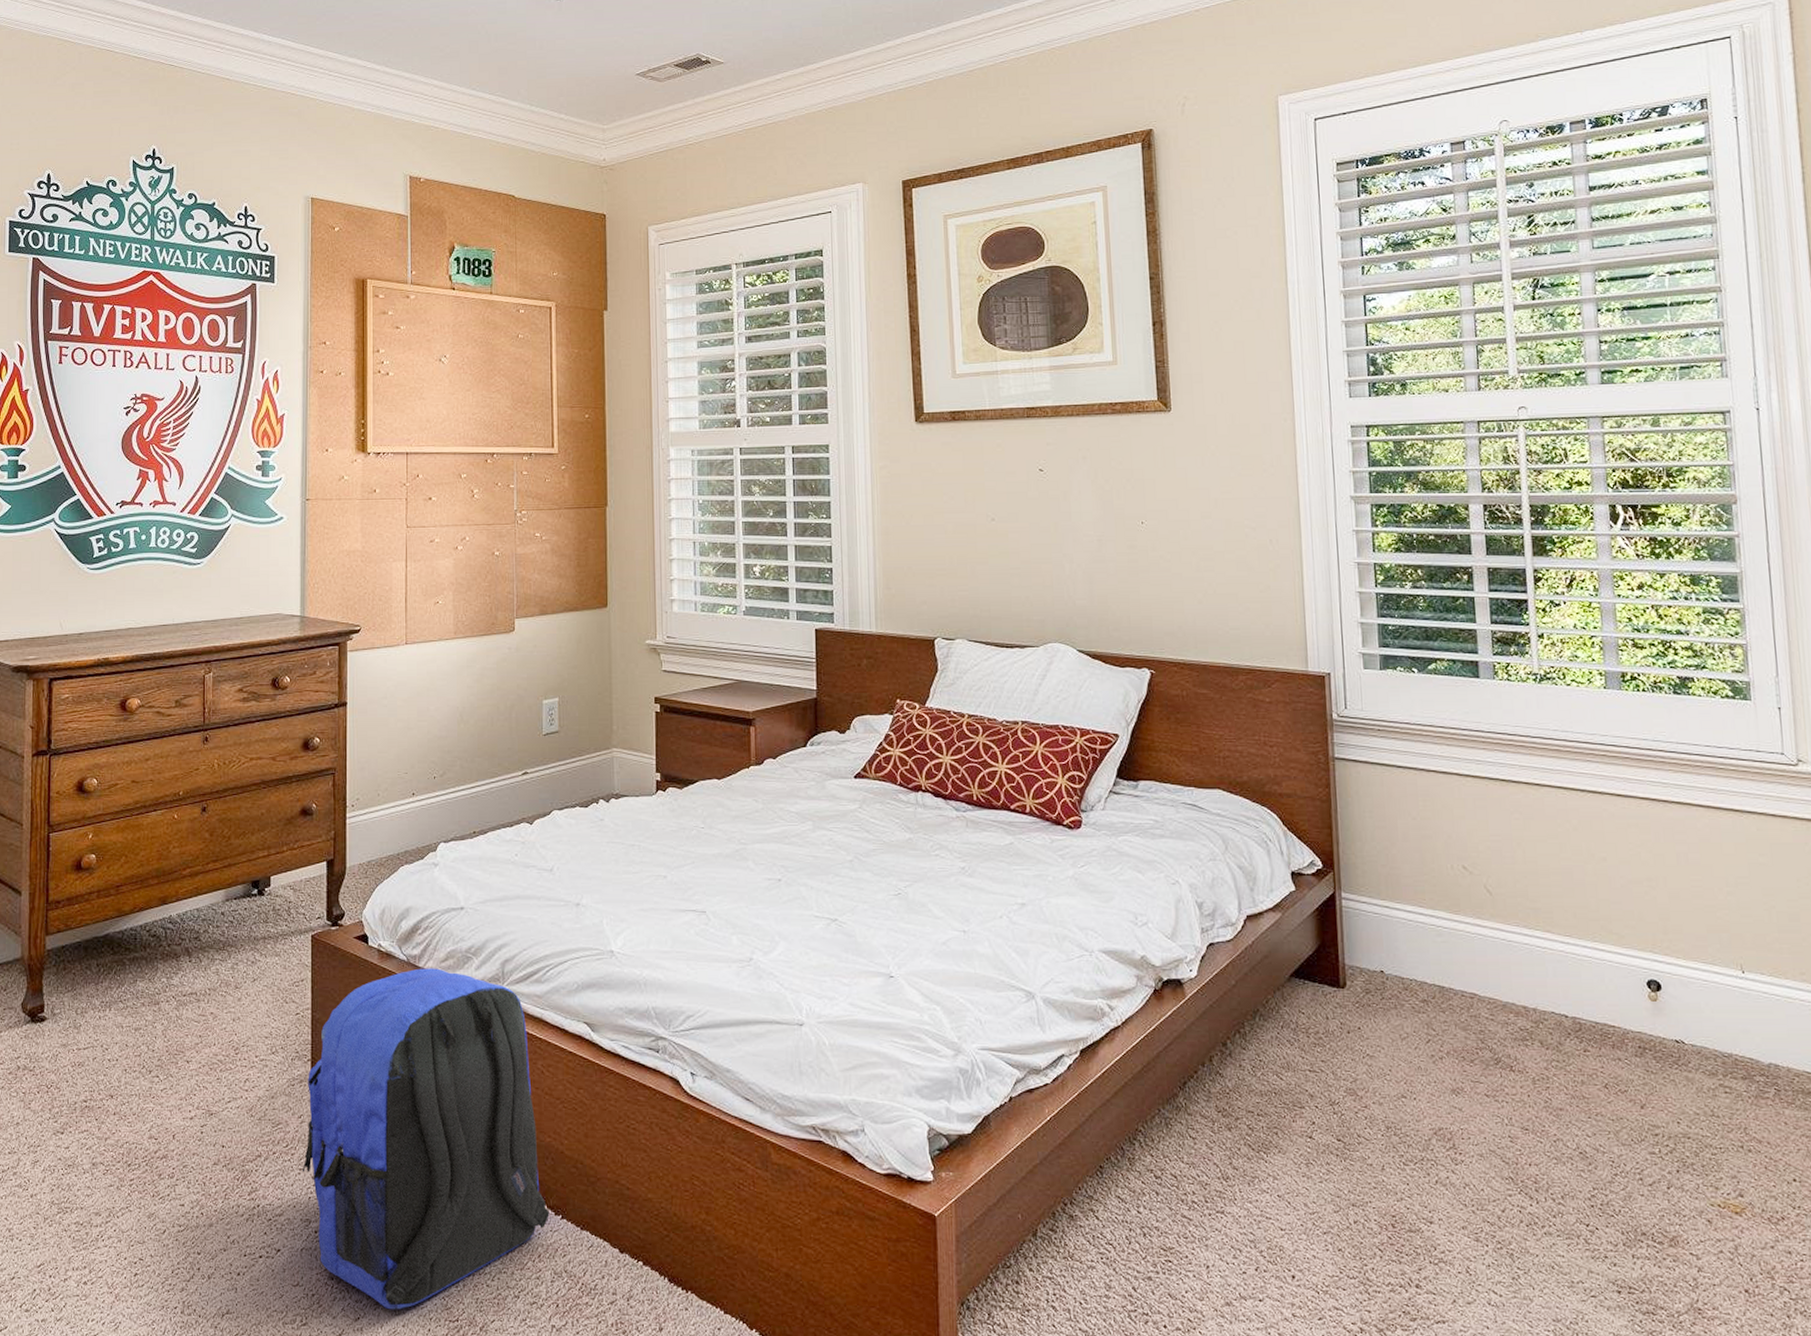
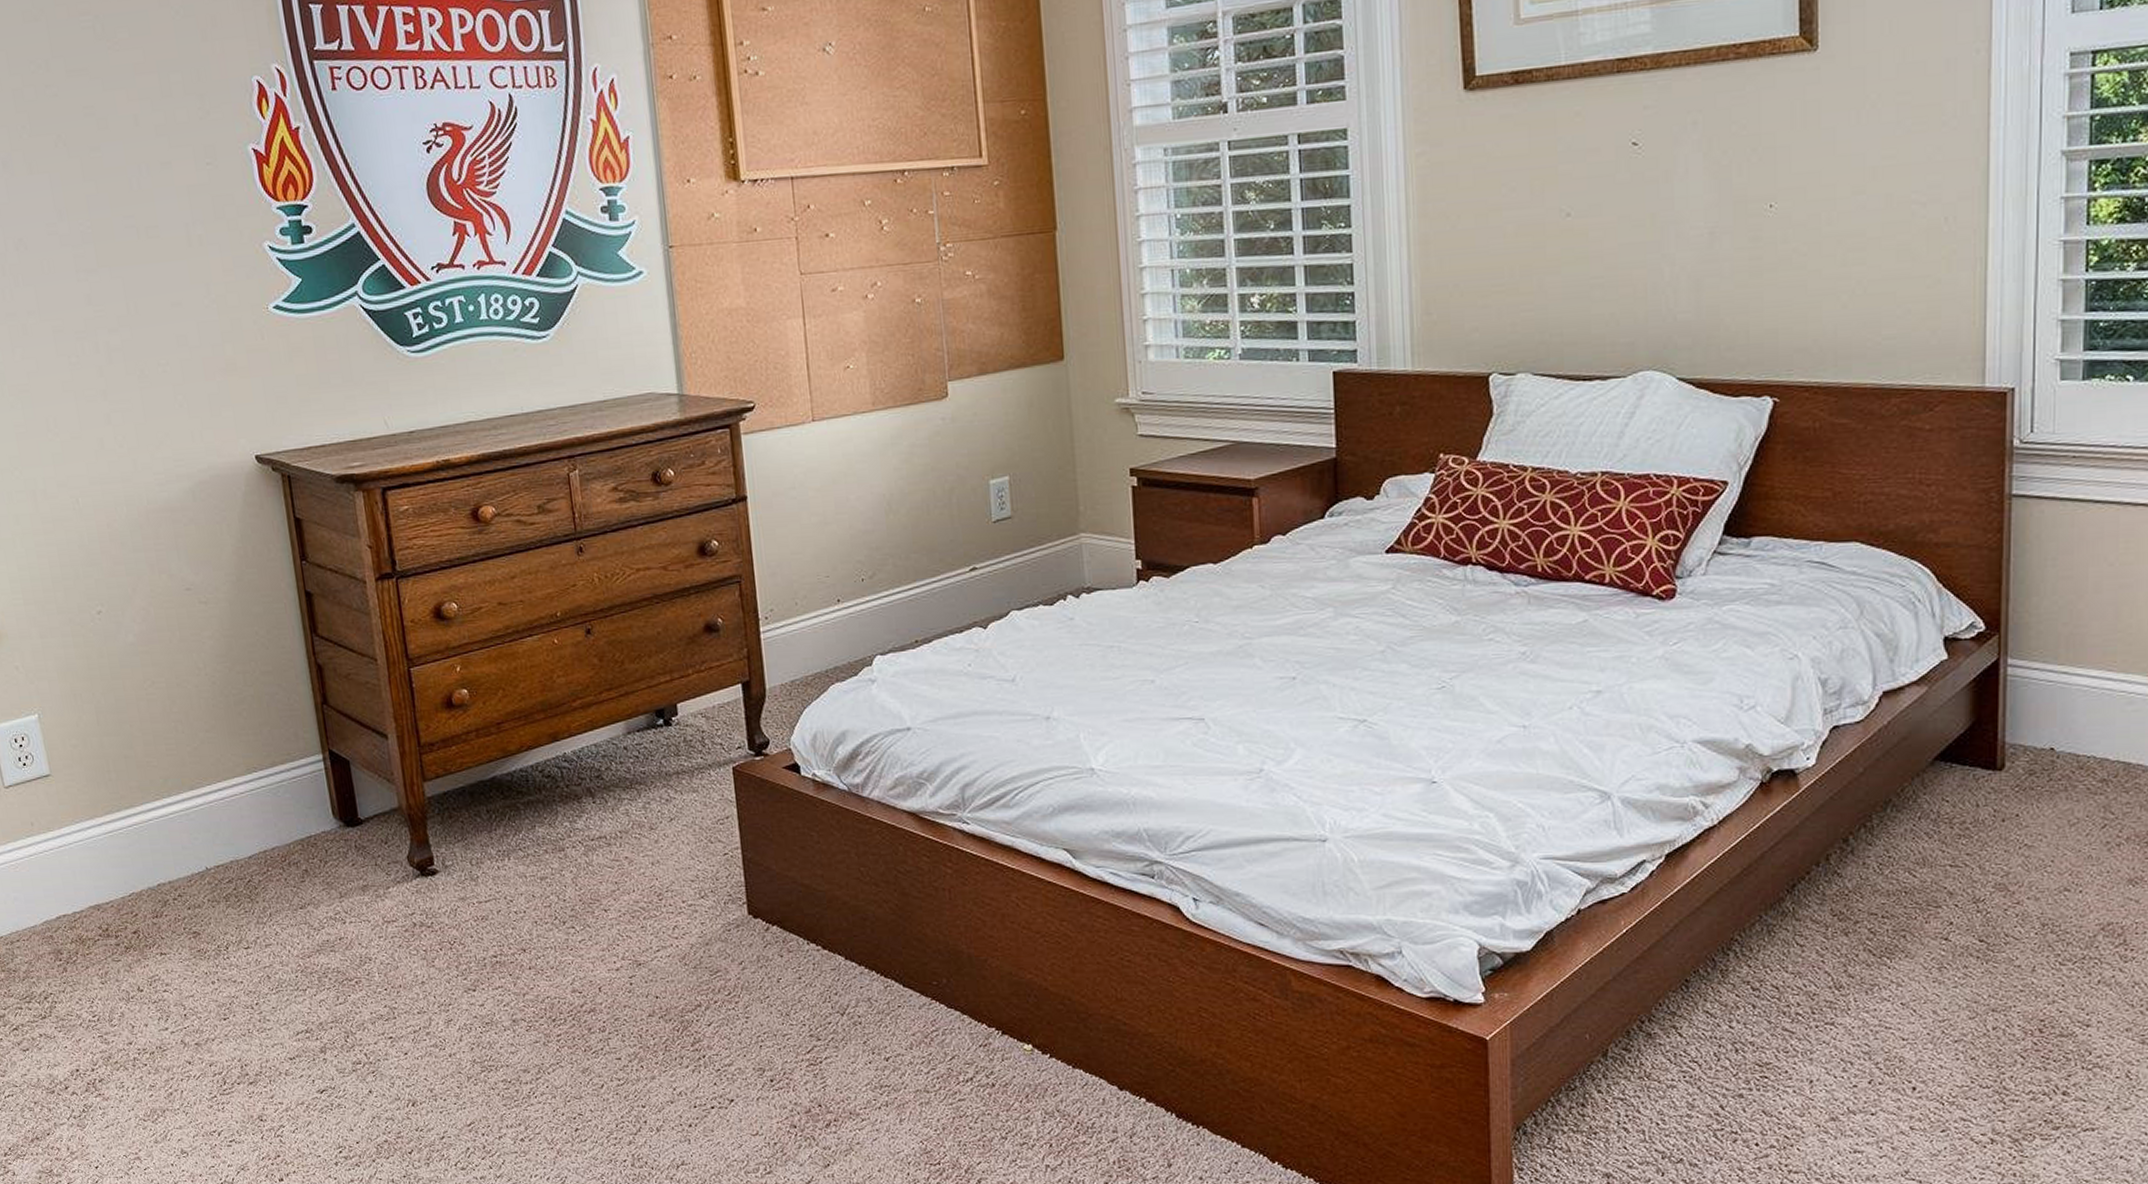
backpack: present [302,968,550,1310] -> none [745,797,1036,1156]

